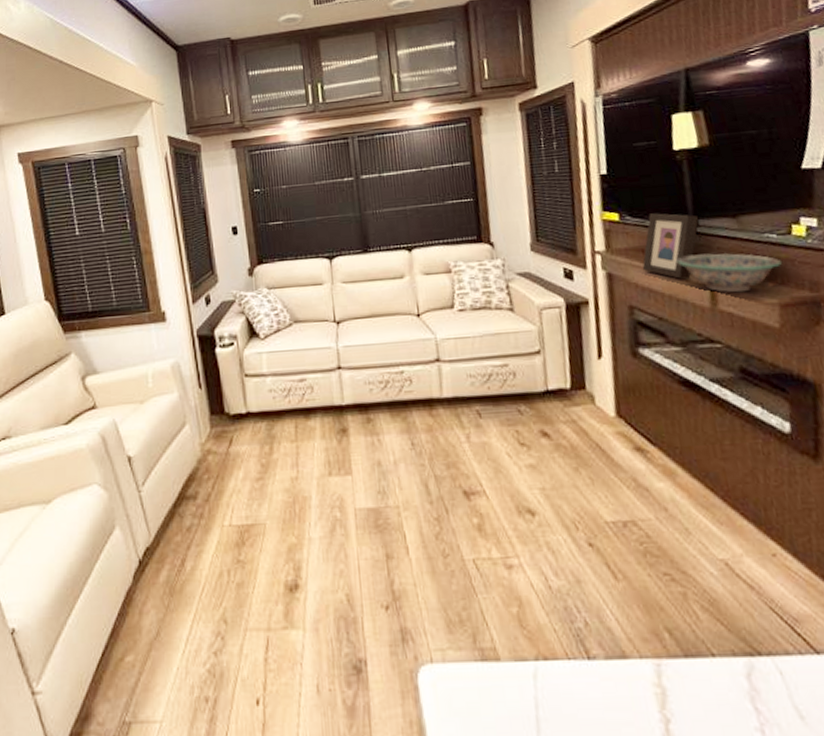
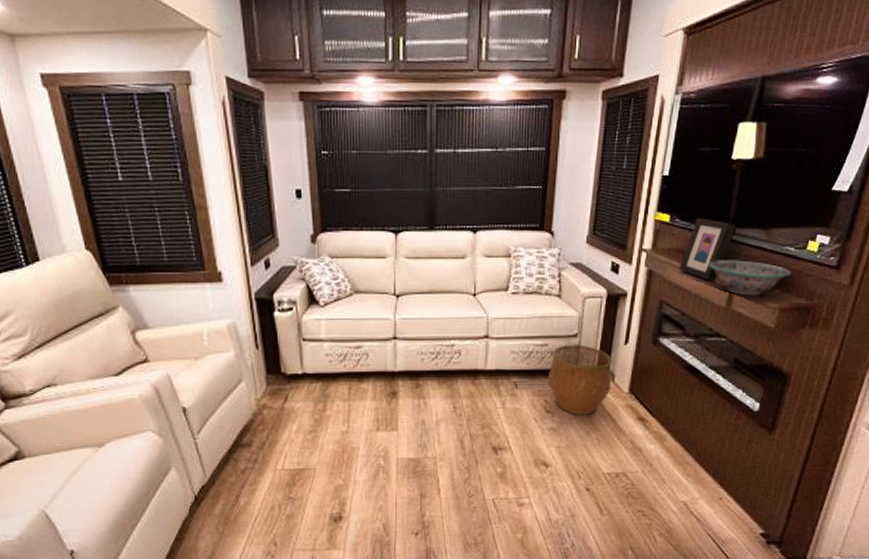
basket: none [514,360,594,449] -> present [547,342,613,416]

